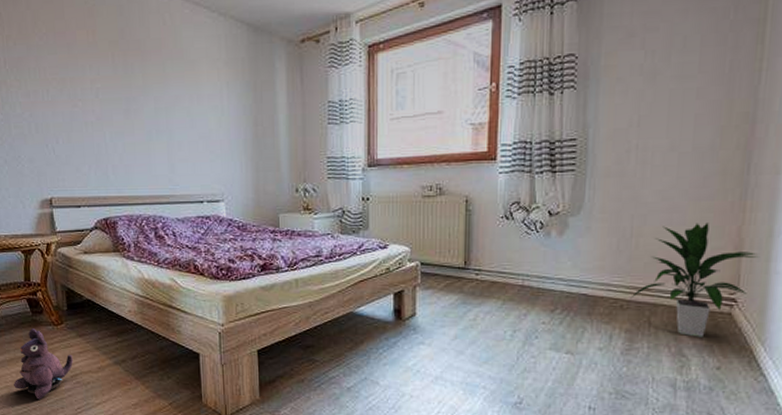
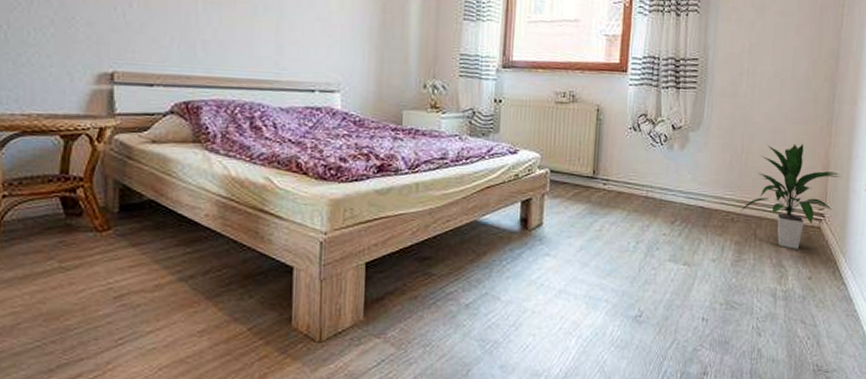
plush toy: present [14,328,73,400] -> none [25,235,119,329]

